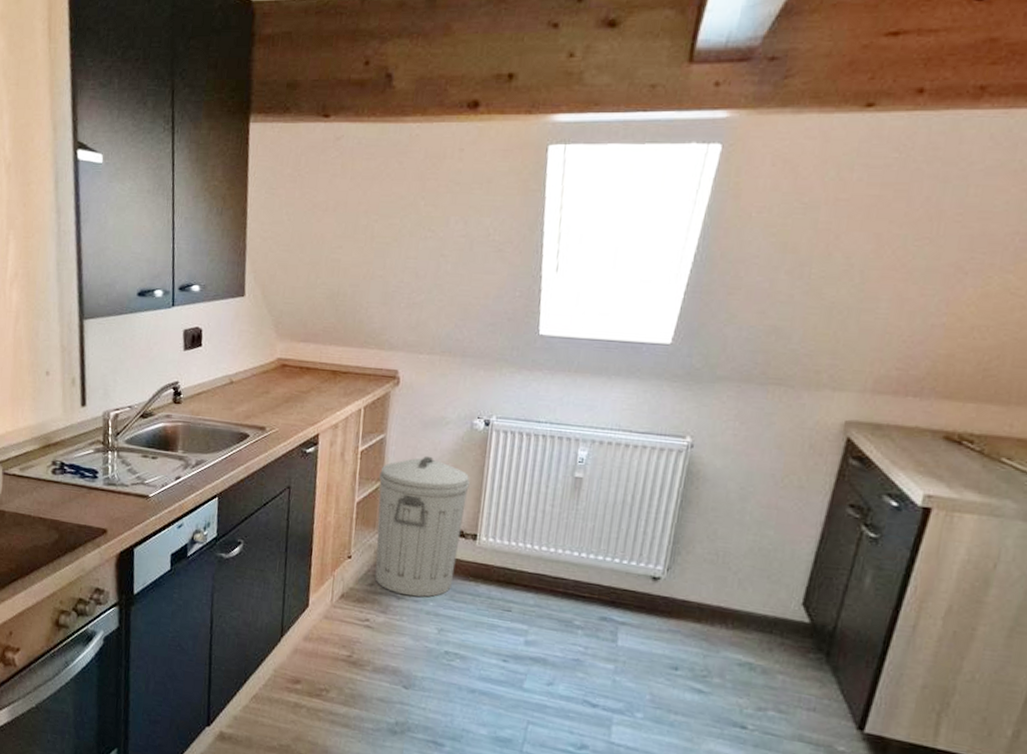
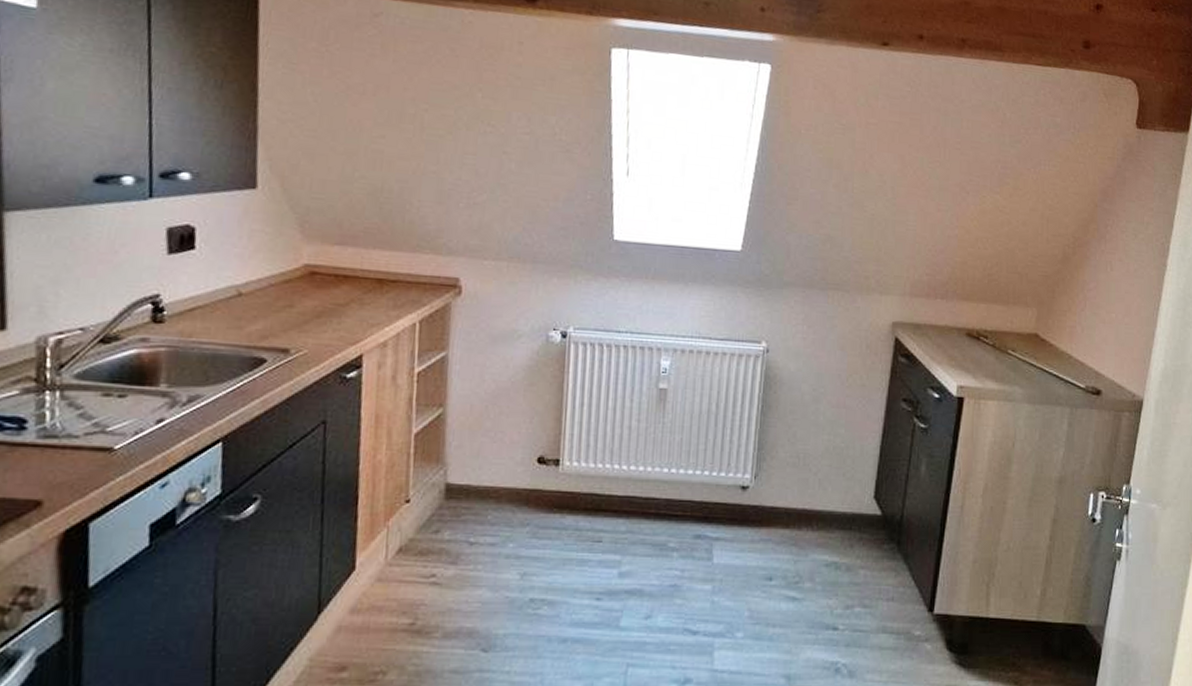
trash can: present [375,455,470,597] -> none [441,374,548,540]

